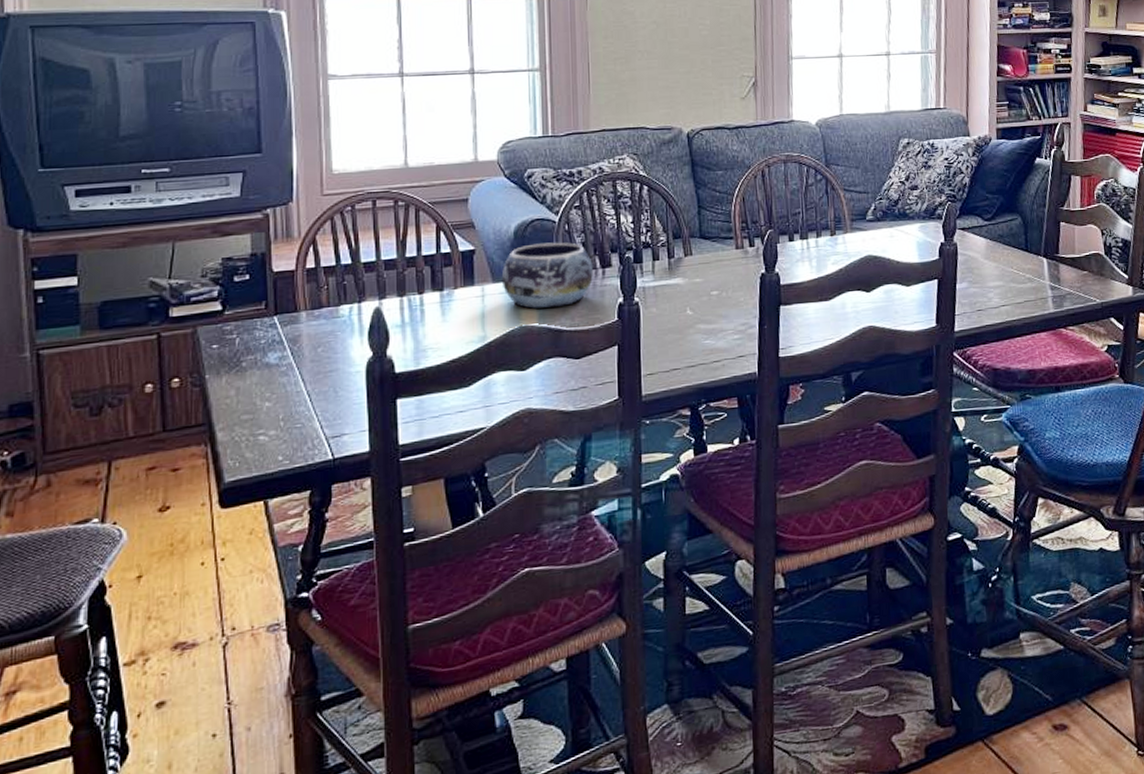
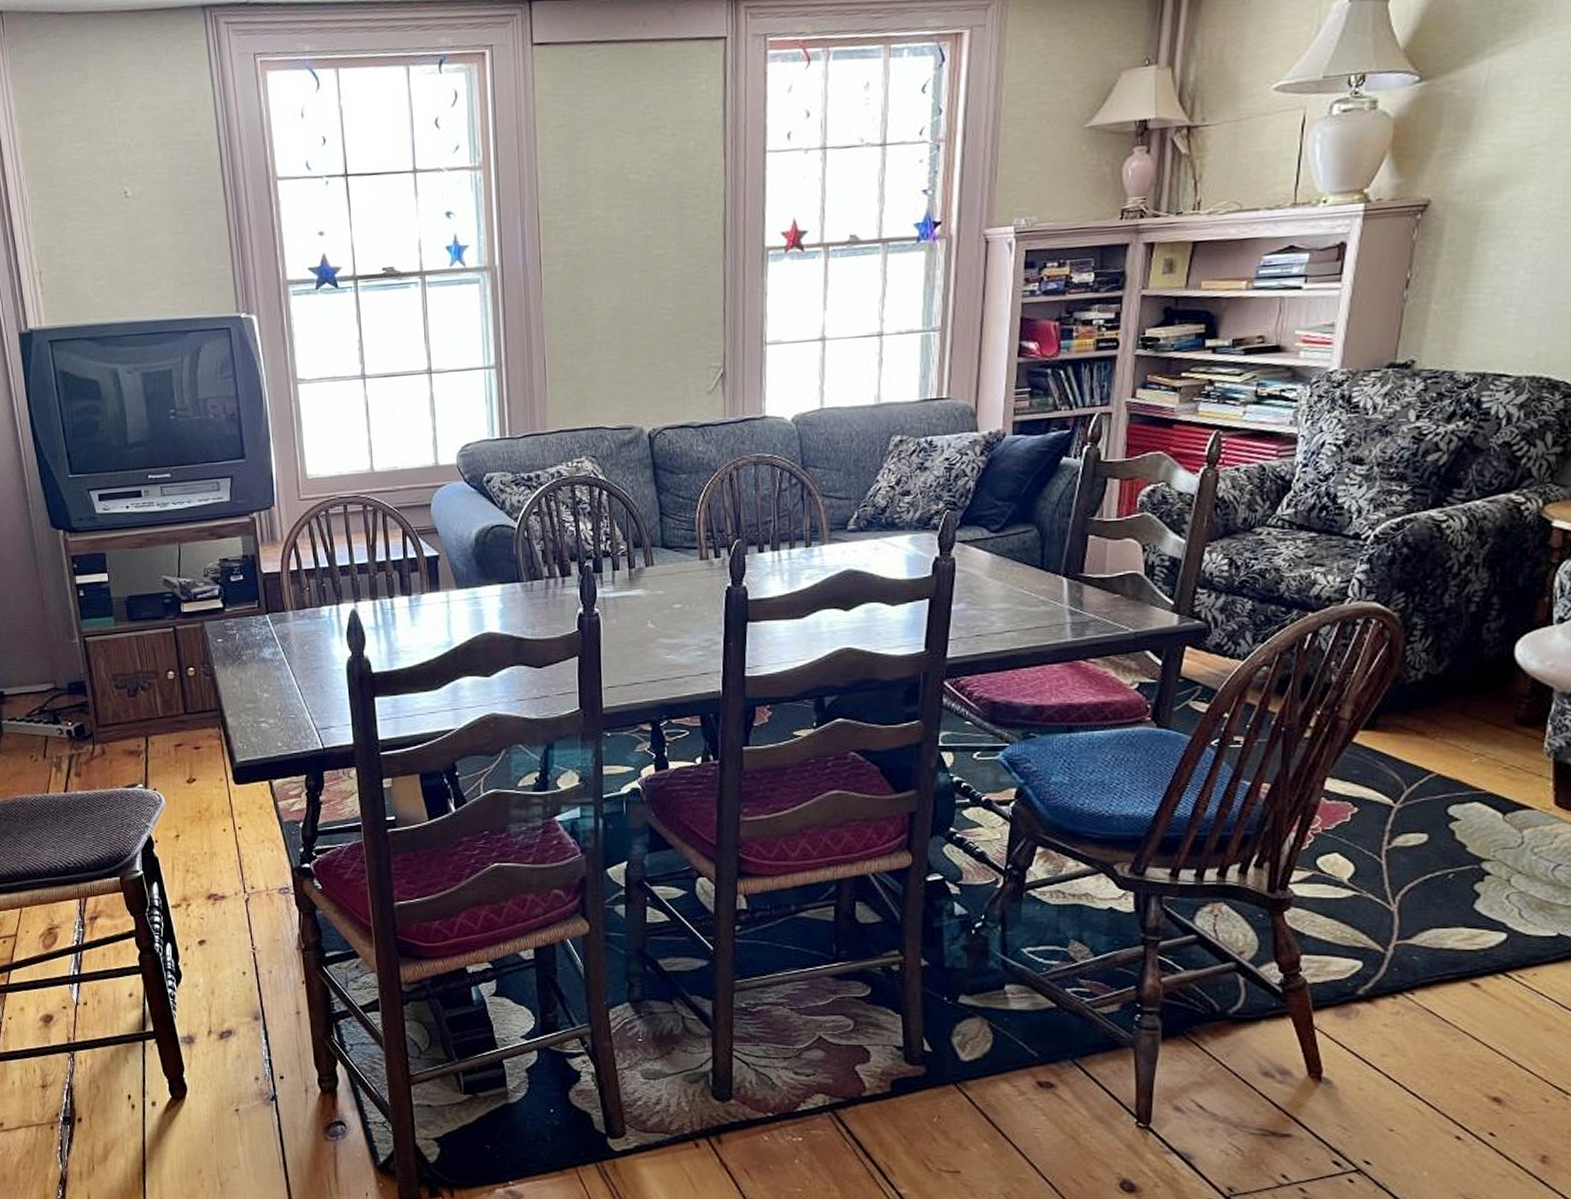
decorative bowl: present [501,242,593,309] -> none [464,549,553,616]

